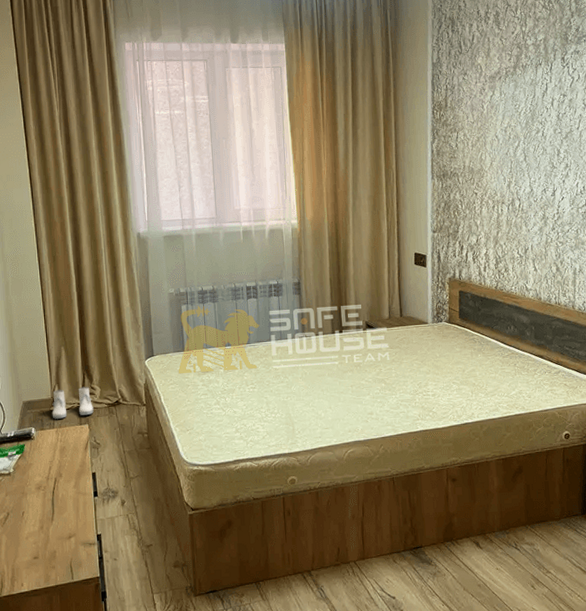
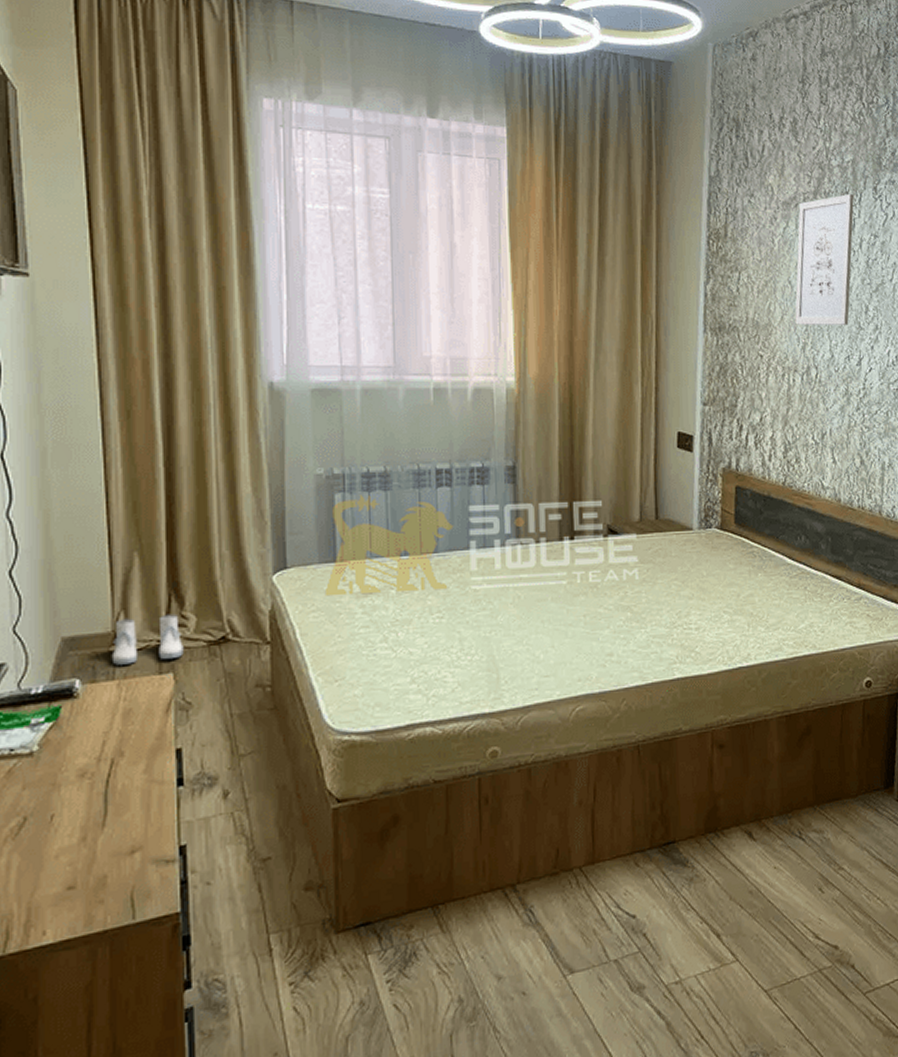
wall art: none [501,65,546,168] -> present [795,194,854,325]

